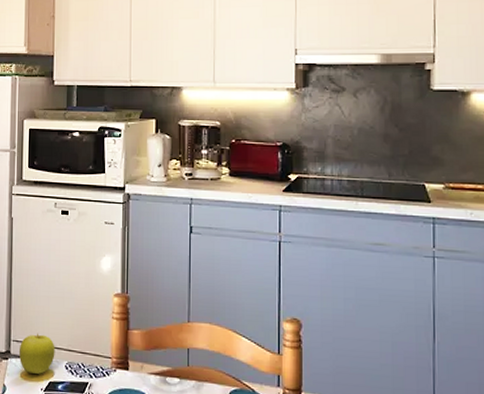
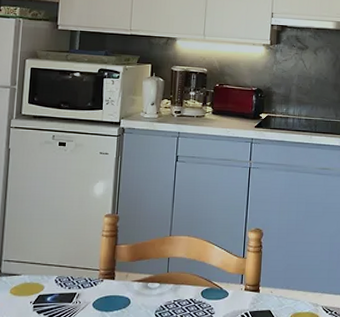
fruit: present [18,333,55,374] -> none [9,252,46,289]

